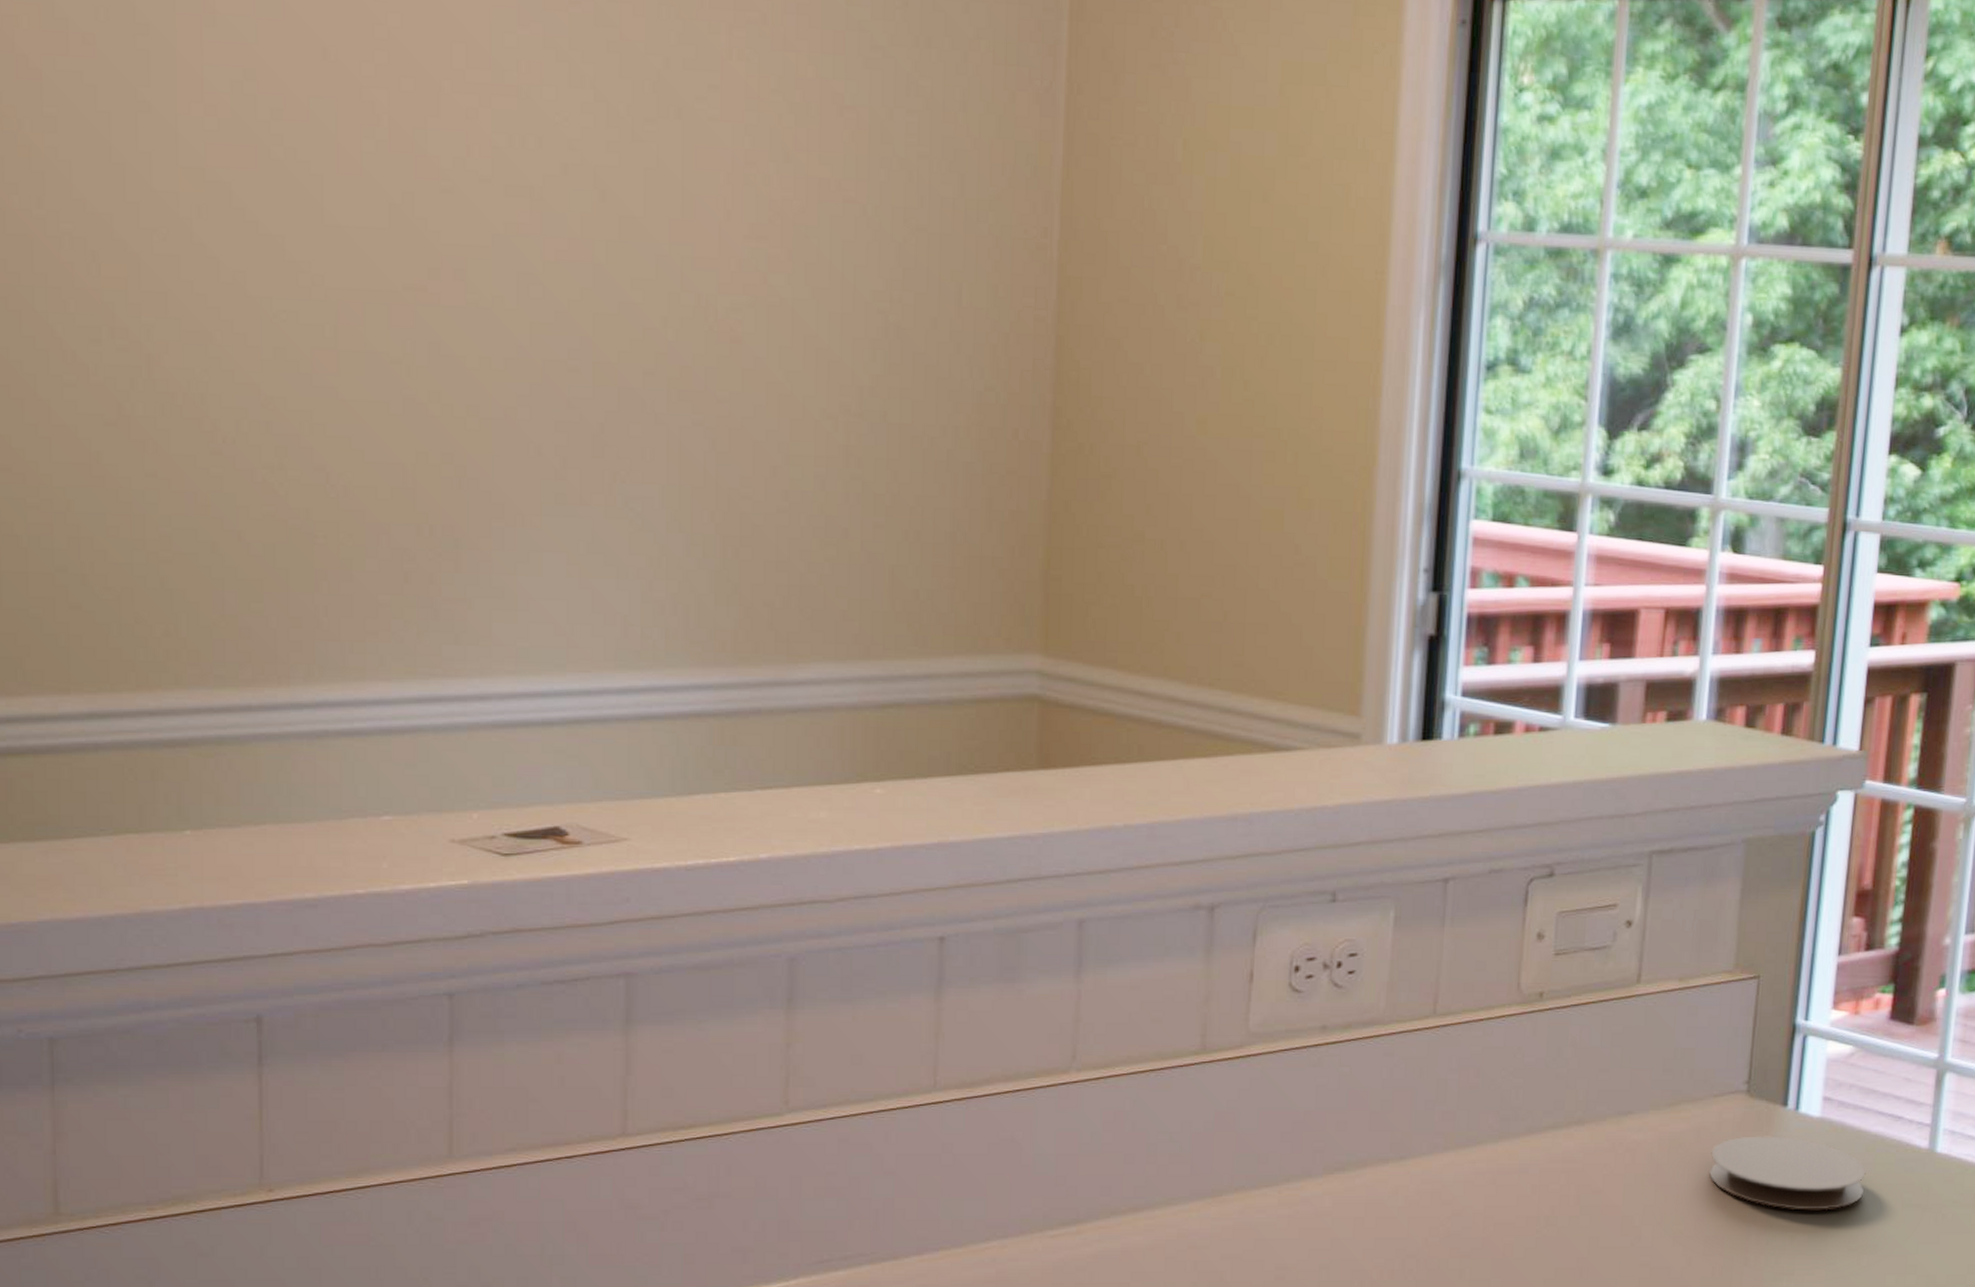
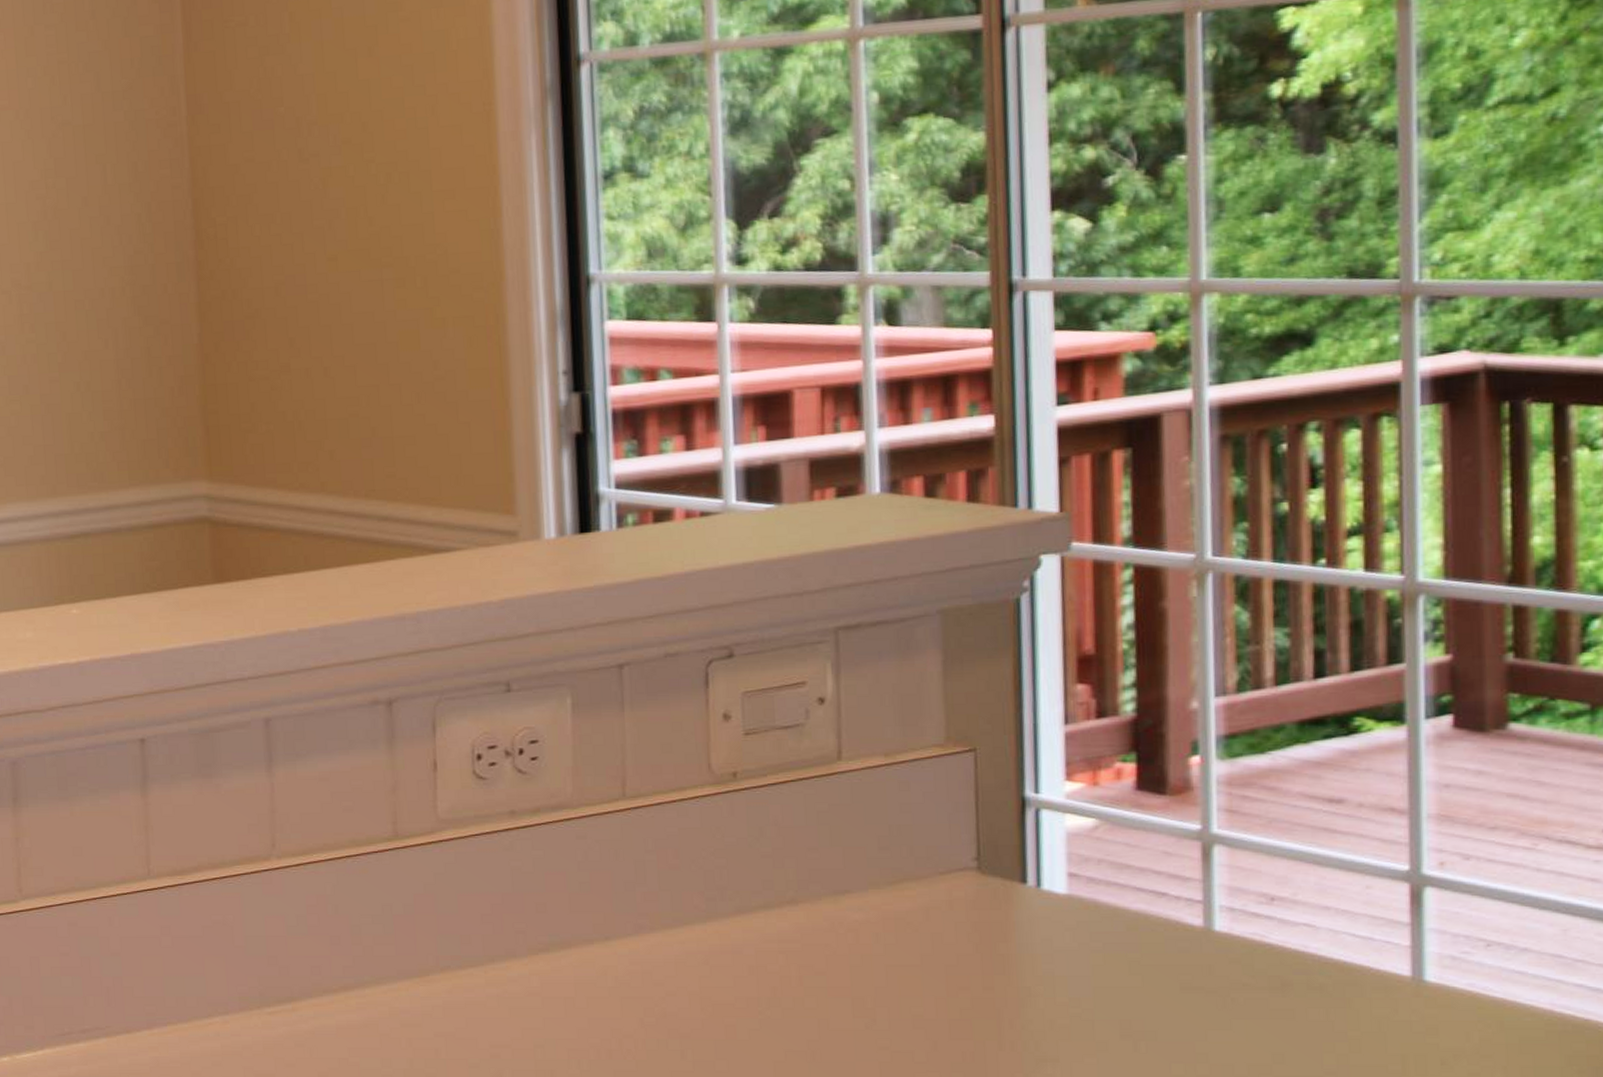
coaster: present [1709,1136,1866,1211] -> none [944,914,1132,993]

